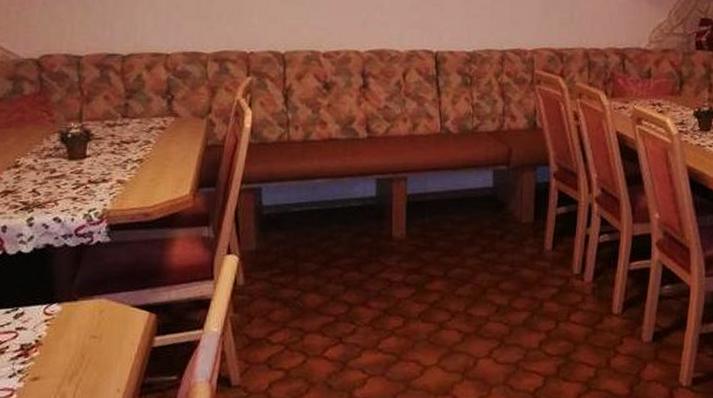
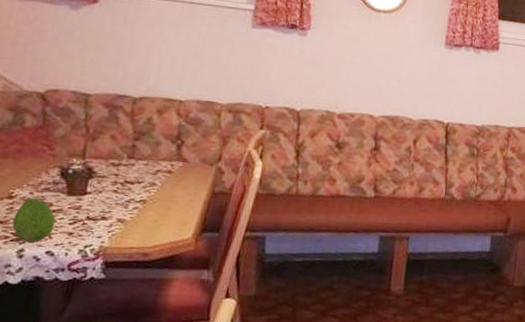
fruit: none [20,165,60,211] -> present [12,197,56,243]

